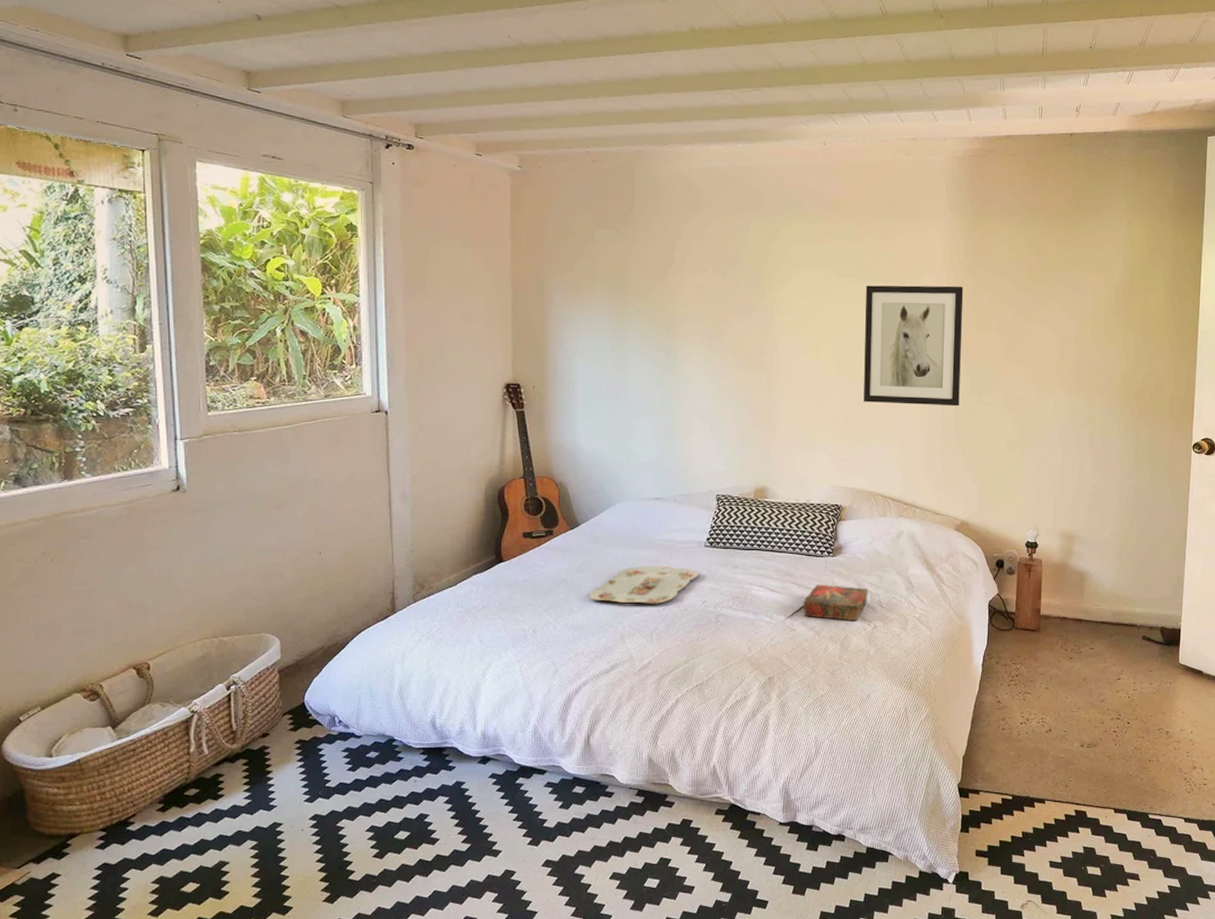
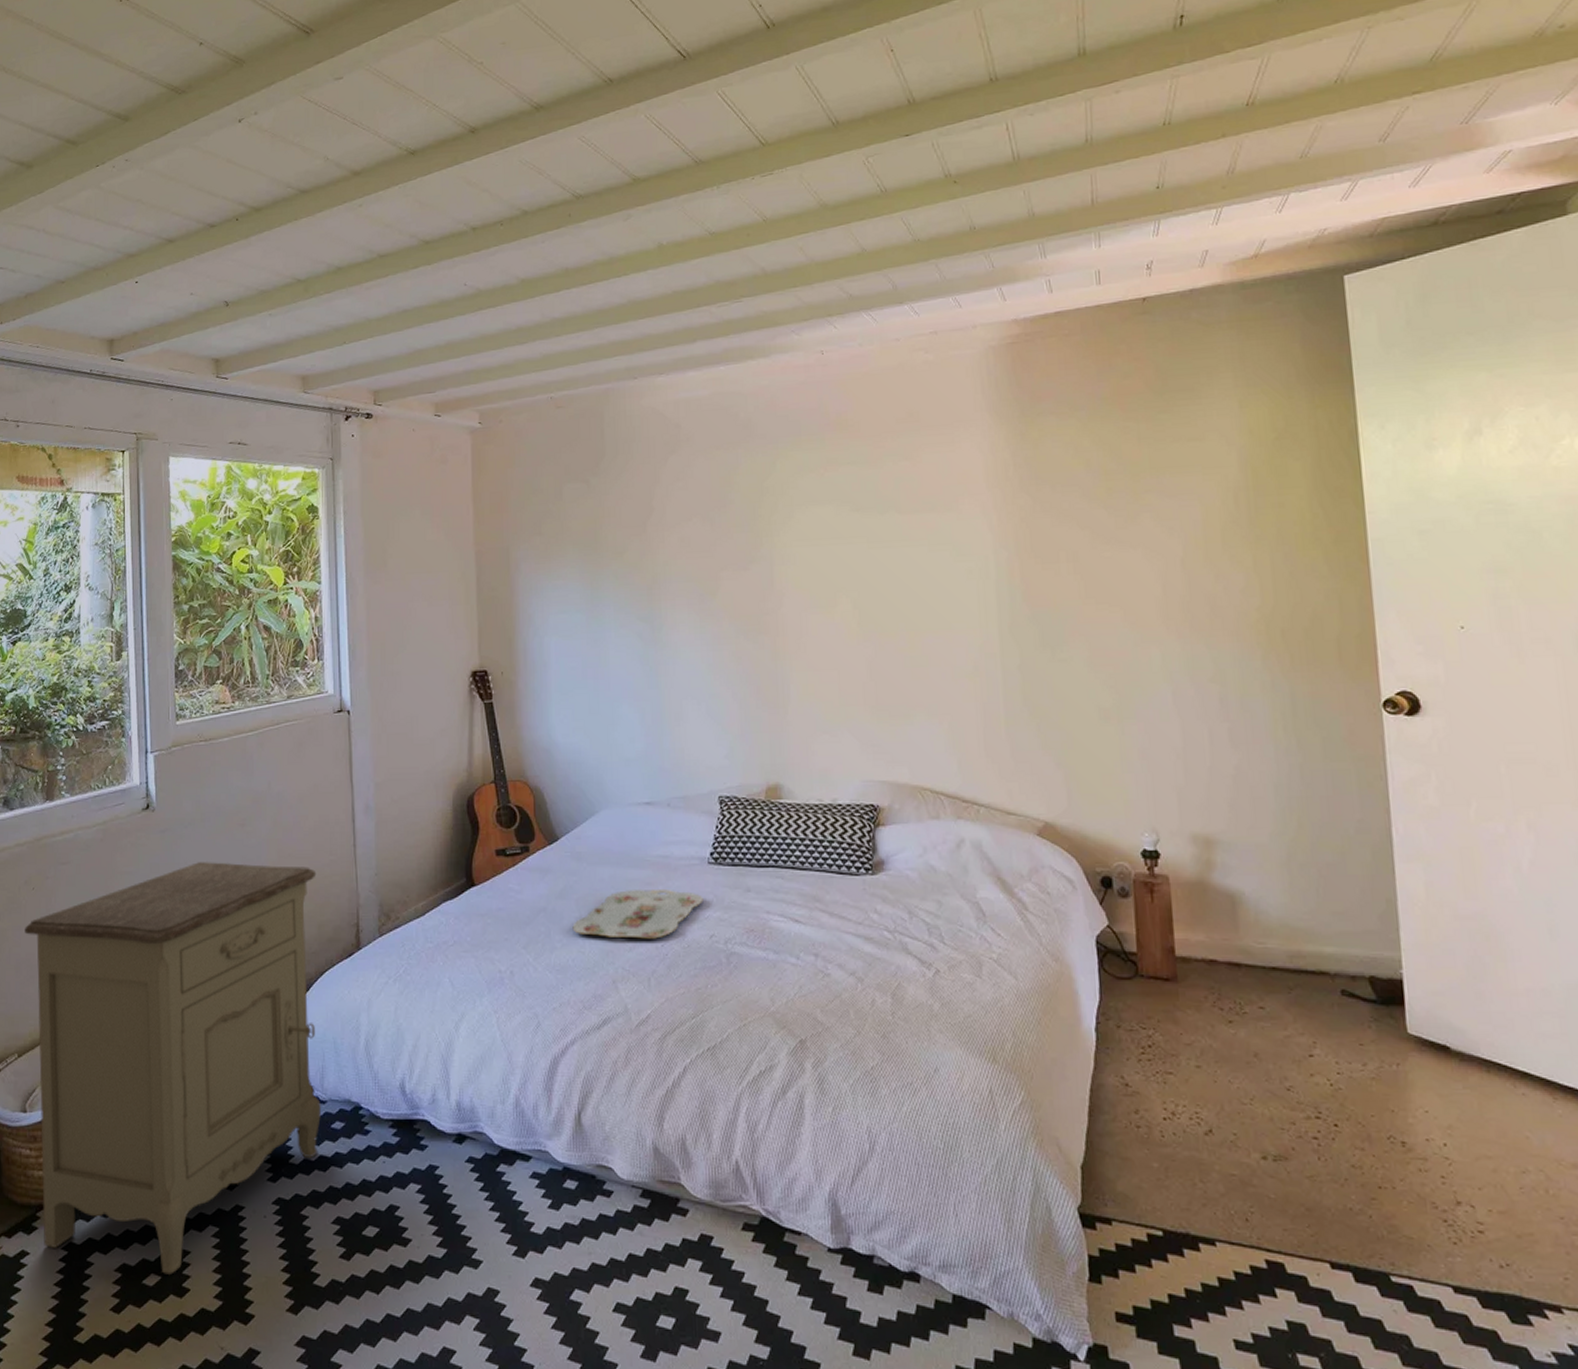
nightstand: none [44,538,356,882] -> present [25,862,321,1275]
book: present [803,584,868,622] -> none [838,912,924,964]
wall art: present [864,285,964,407] -> none [888,508,1026,668]

